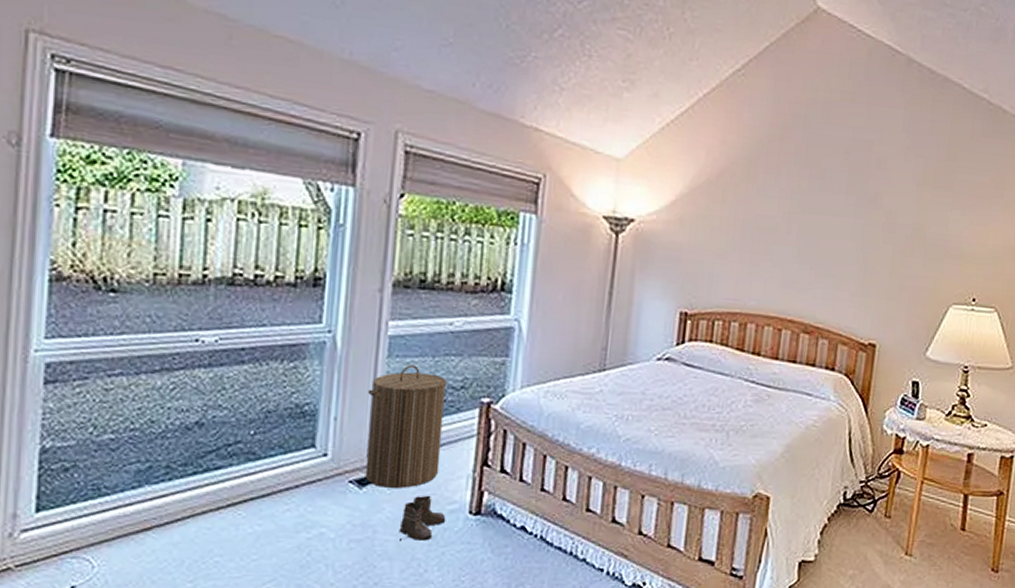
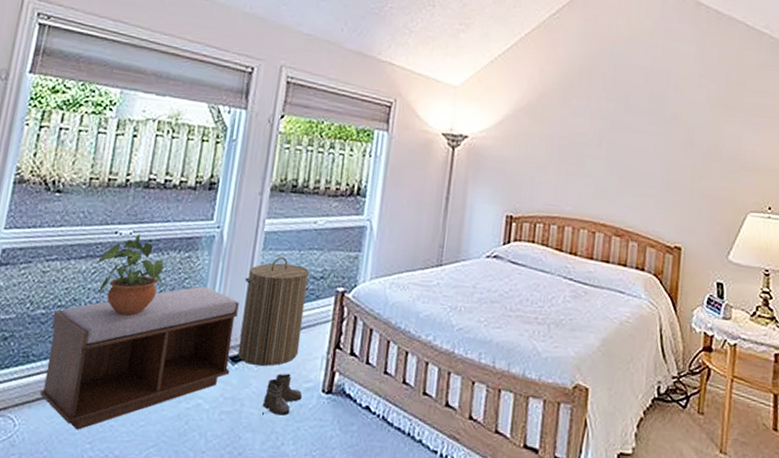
bench: none [121,400,363,568] -> present [40,286,239,430]
potted plant: none [175,341,264,438] -> present [96,234,164,316]

